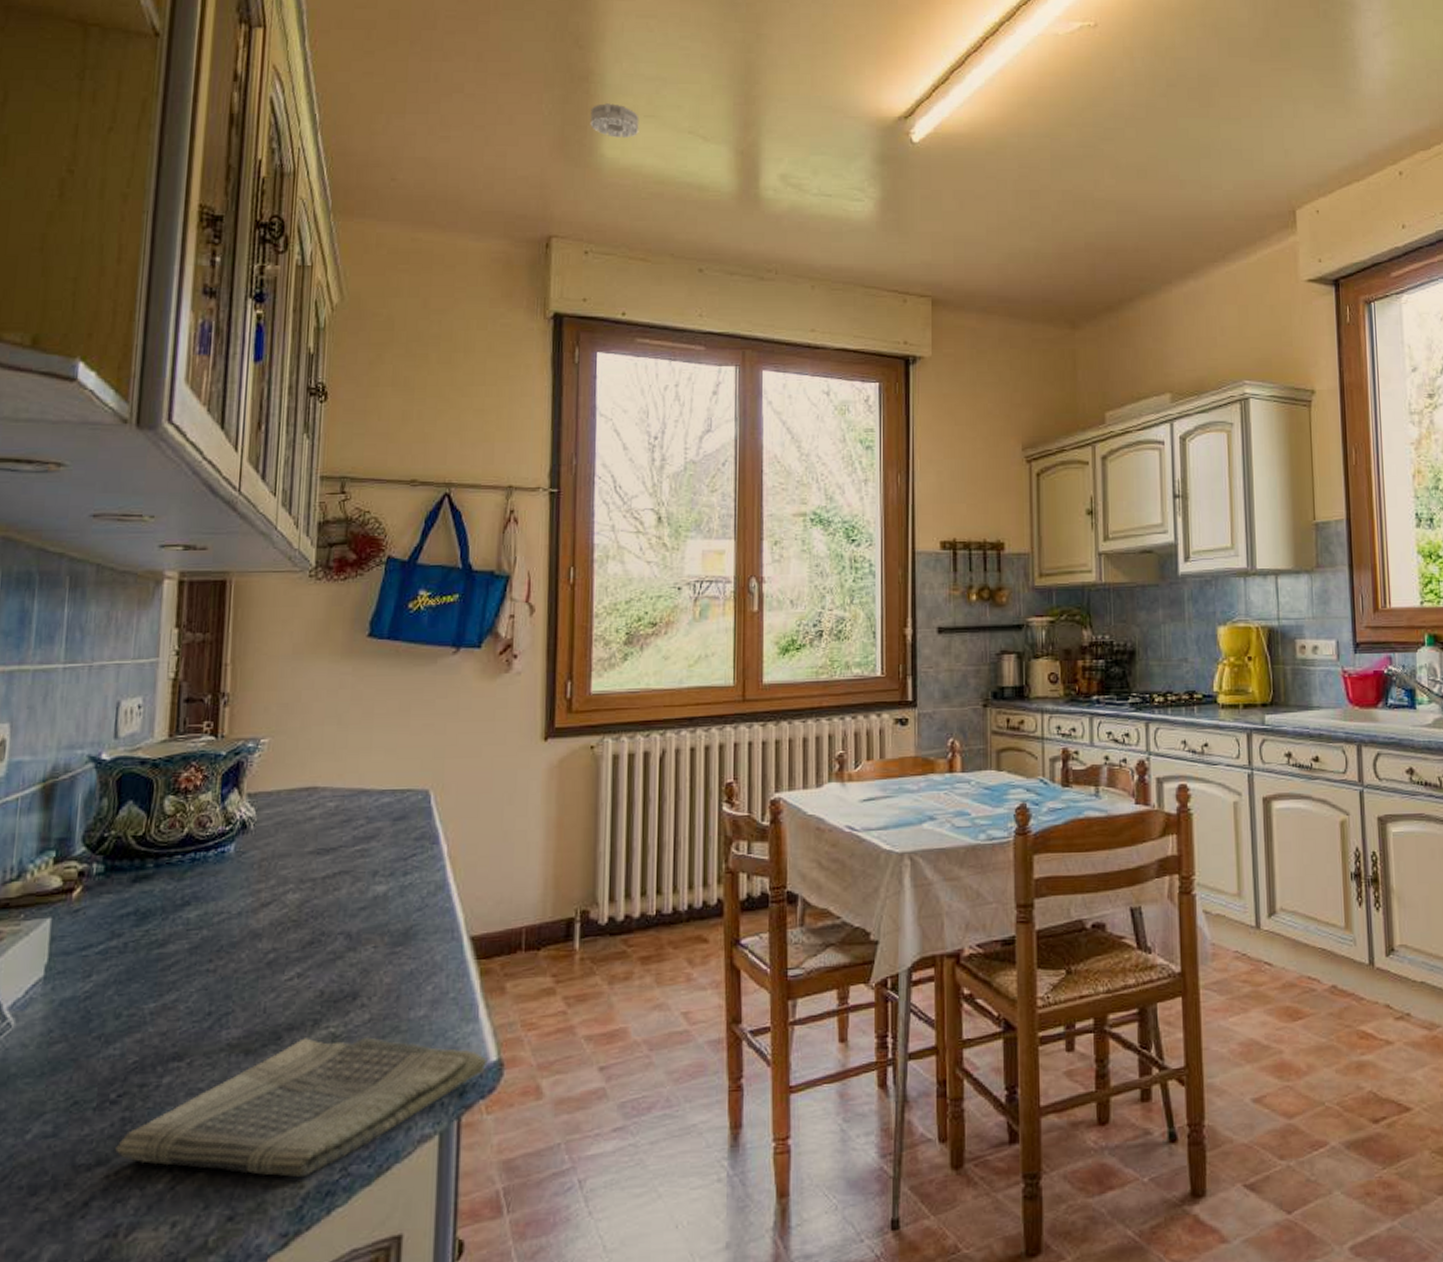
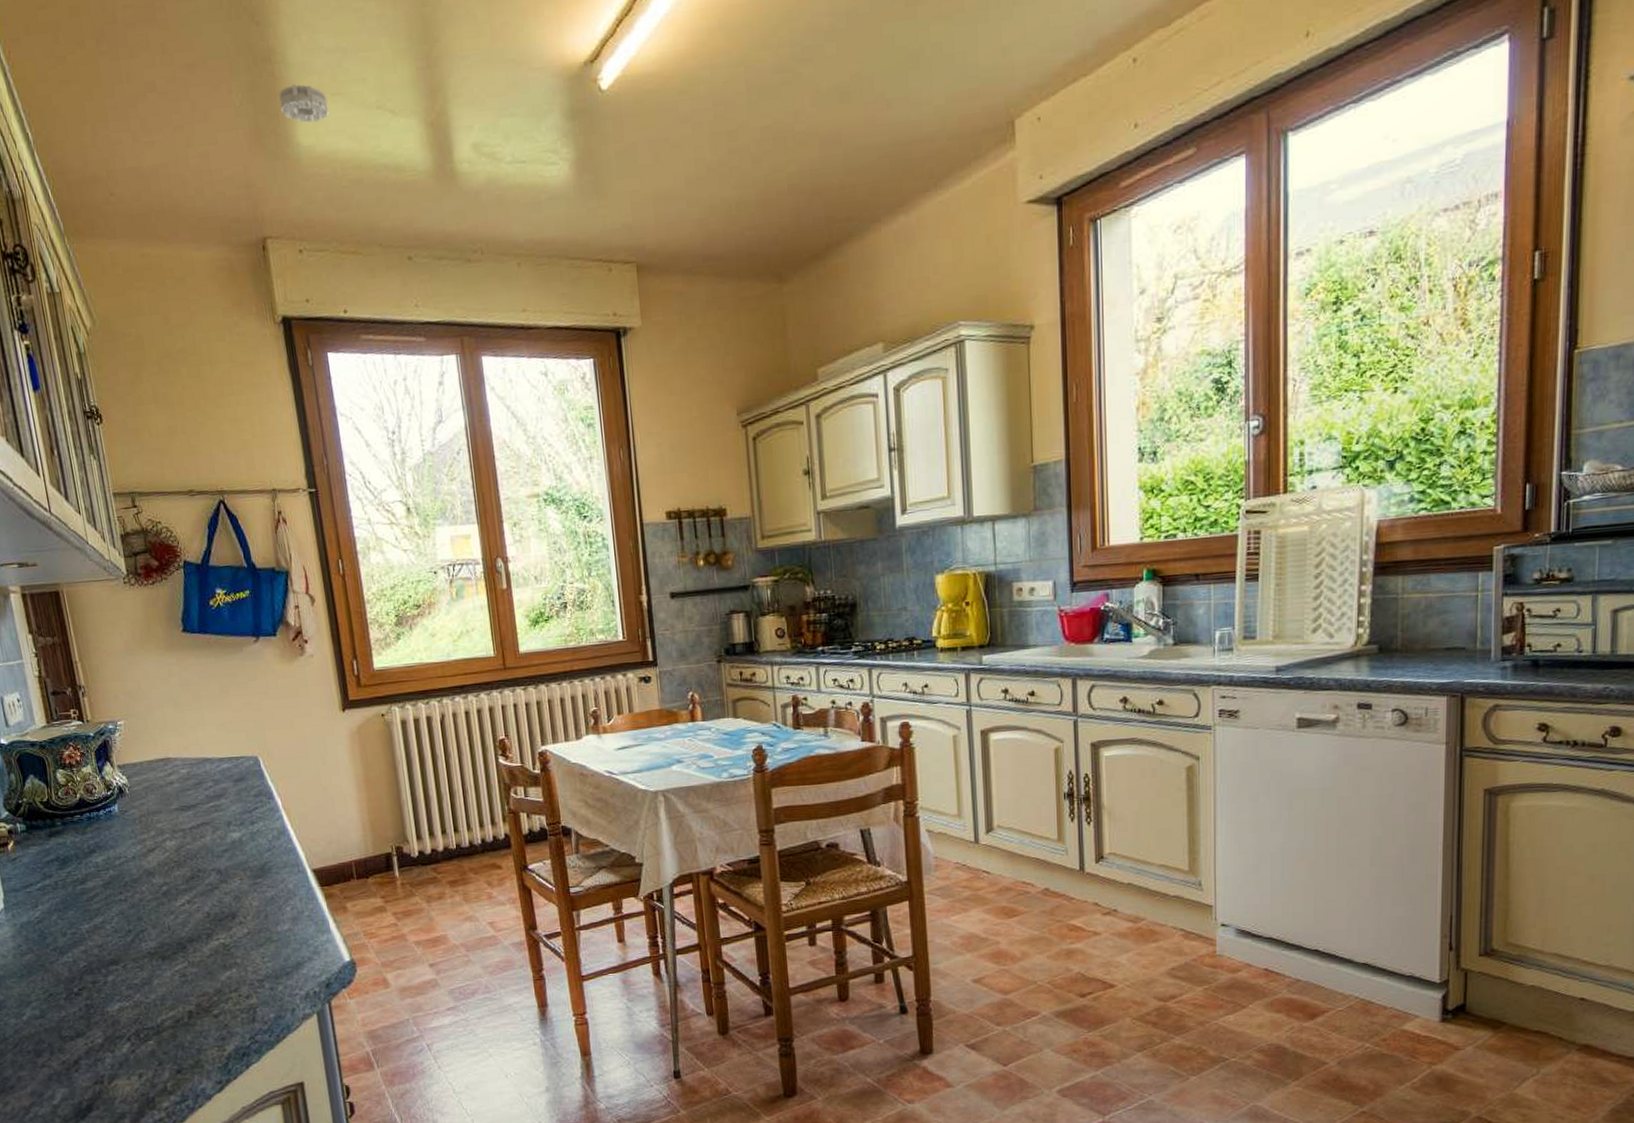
dish towel: present [115,1037,488,1177] -> none [87,945,343,1044]

